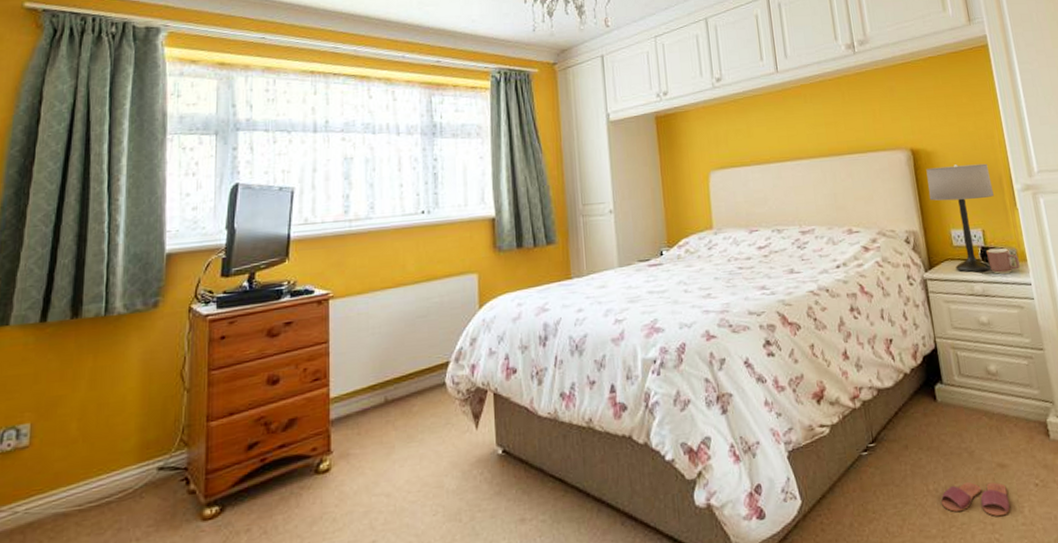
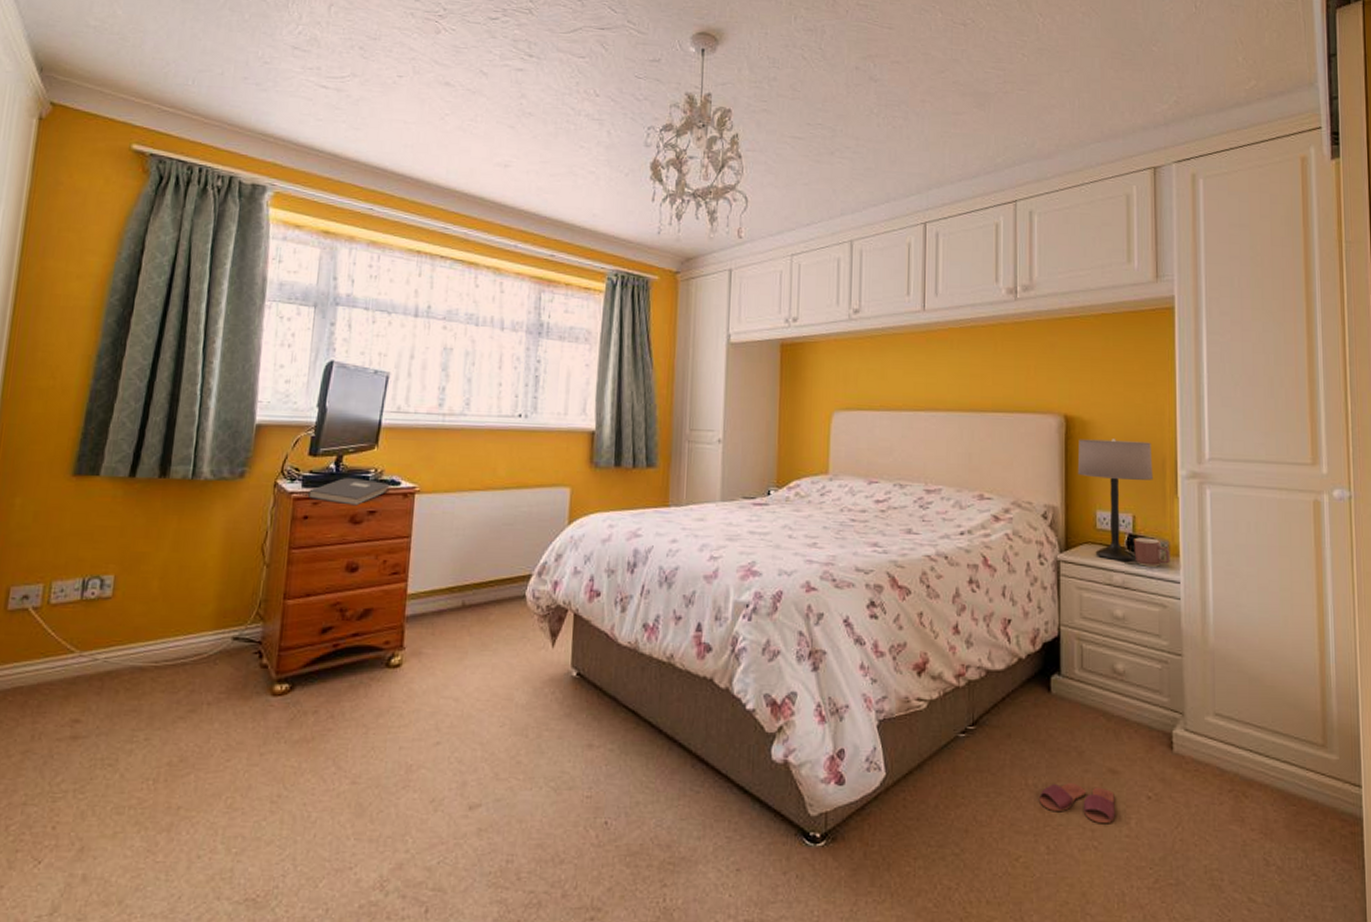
book: none [222,292,304,320] -> present [307,476,390,506]

